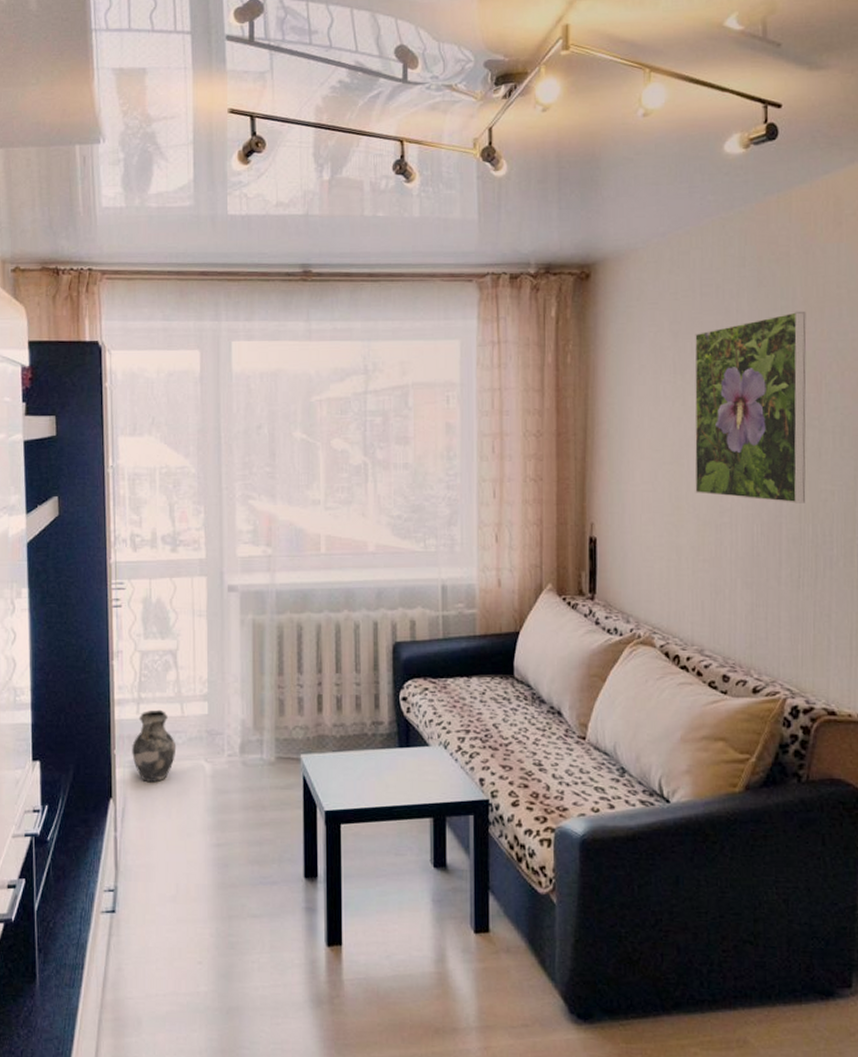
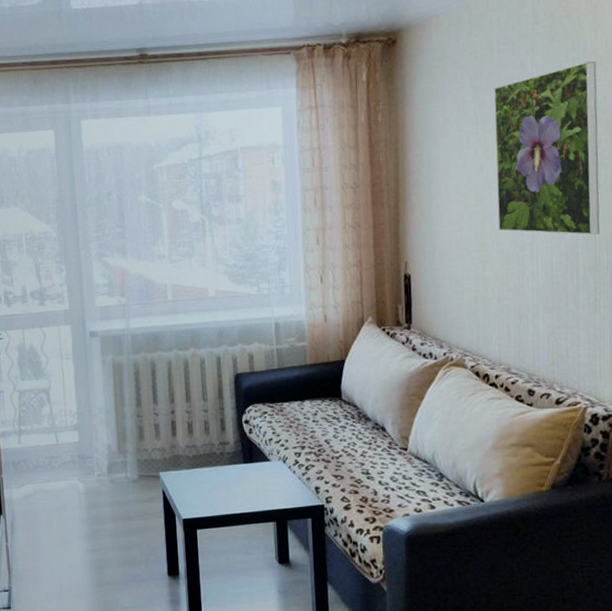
ceramic jug: present [132,709,177,783] -> none [16,439,54,501]

